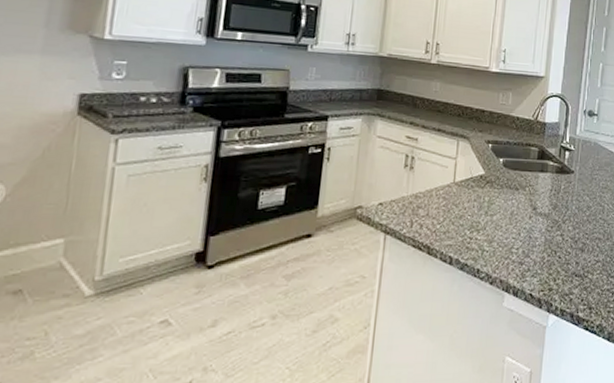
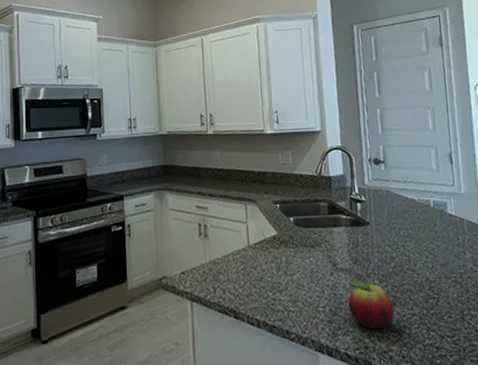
fruit: none [541,225,582,272] -> present [348,280,395,329]

